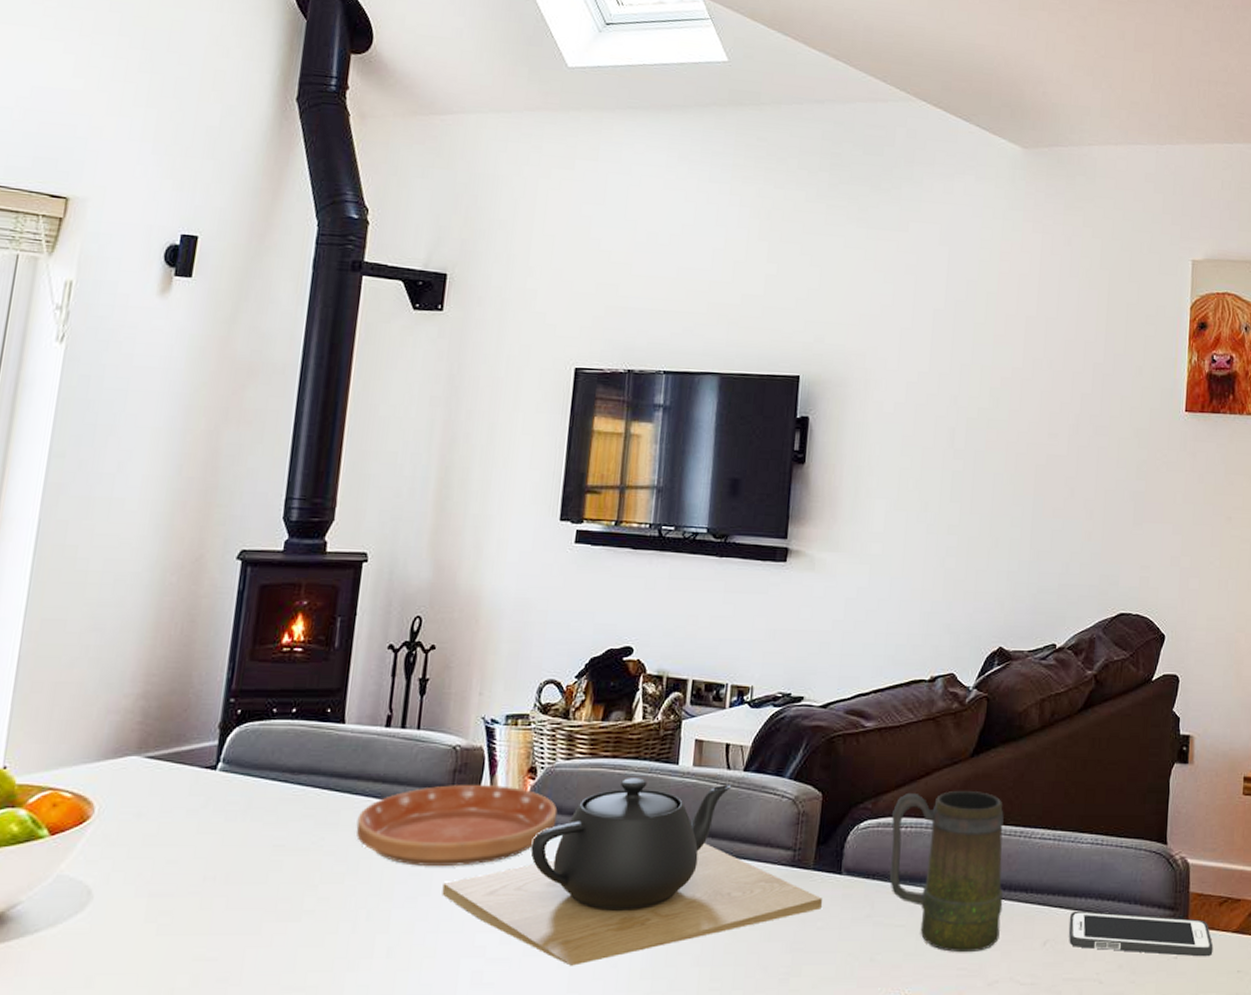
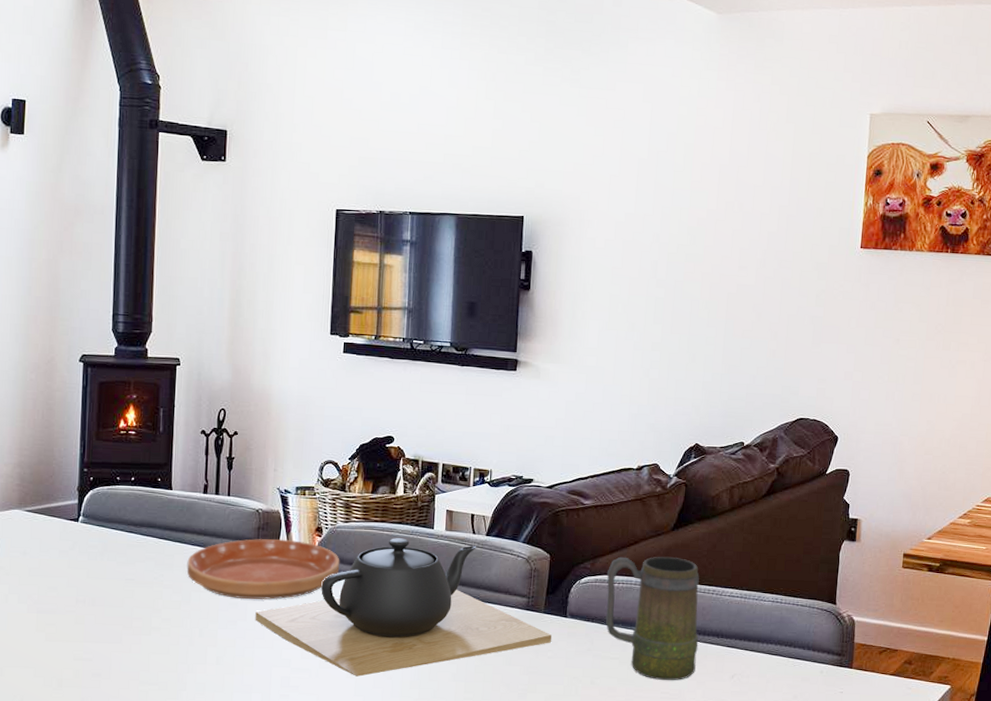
cell phone: present [1068,910,1213,957] -> none [752,653,873,693]

